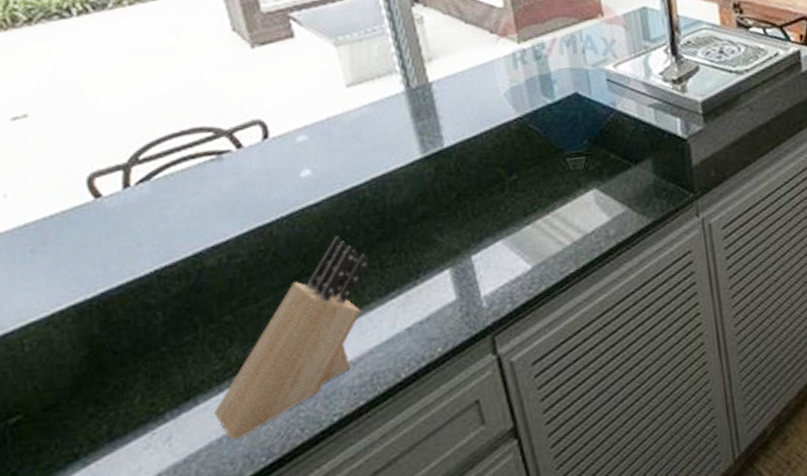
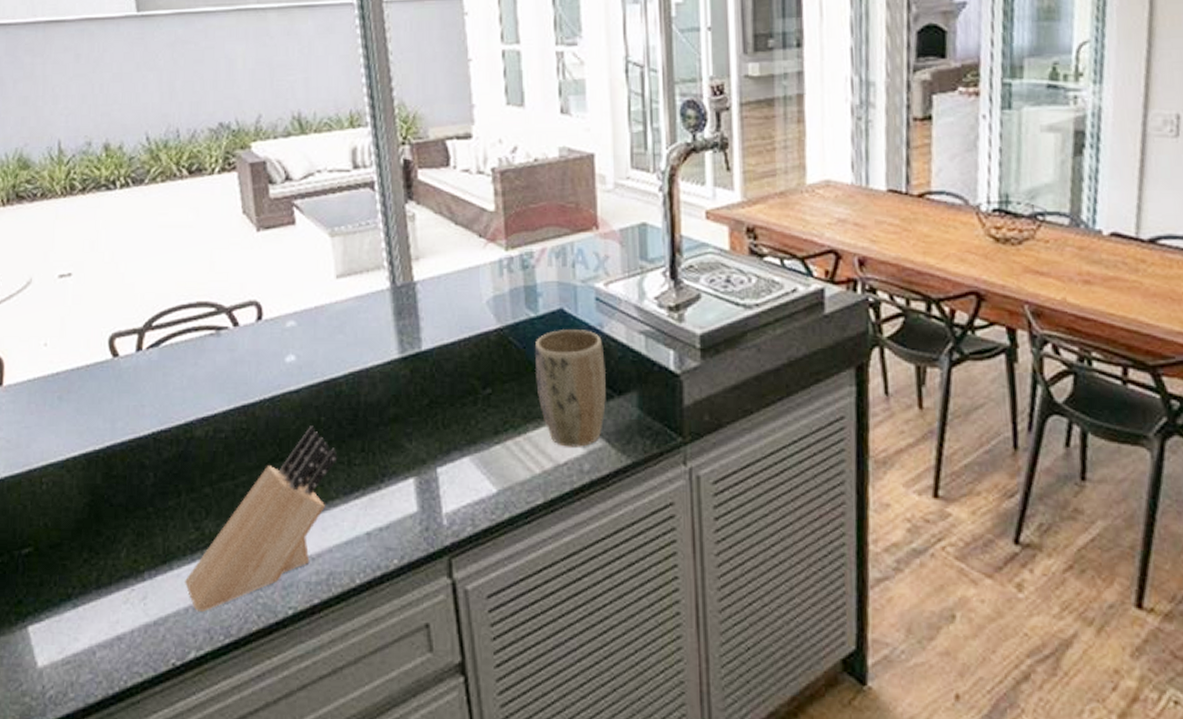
plant pot: none [554,109,625,218] -> present [534,330,607,447]

